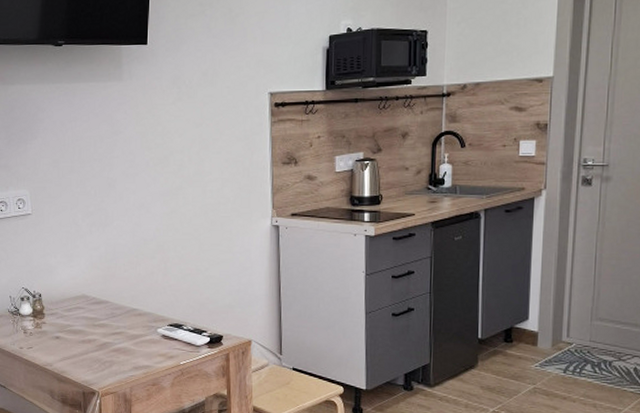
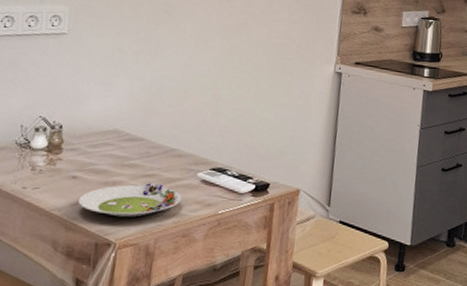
salad plate: none [64,339,147,370] -> present [78,182,182,217]

